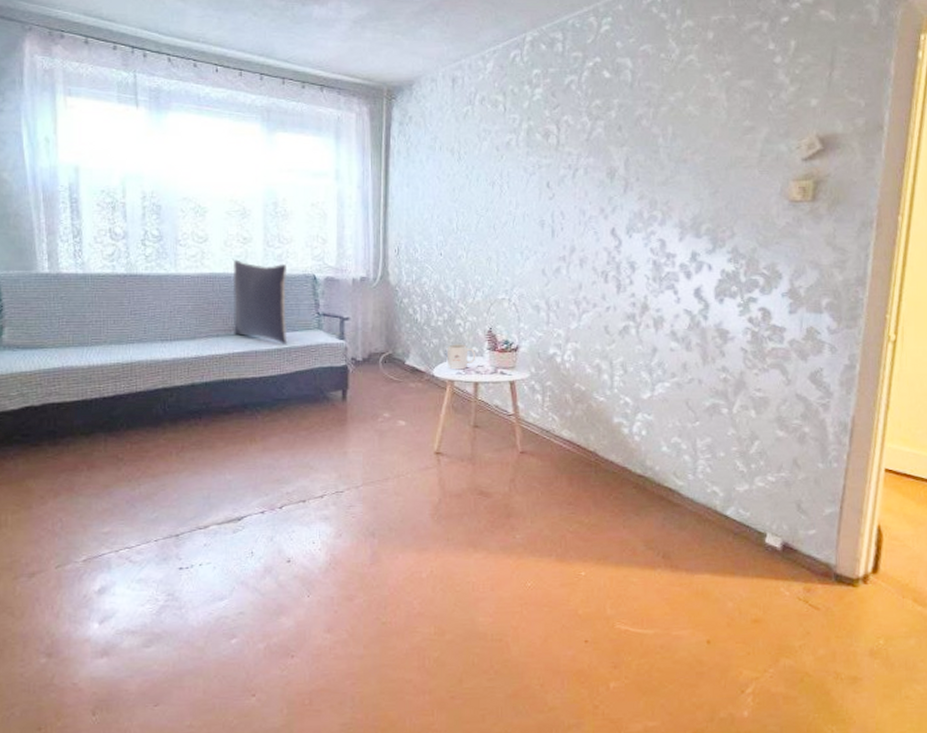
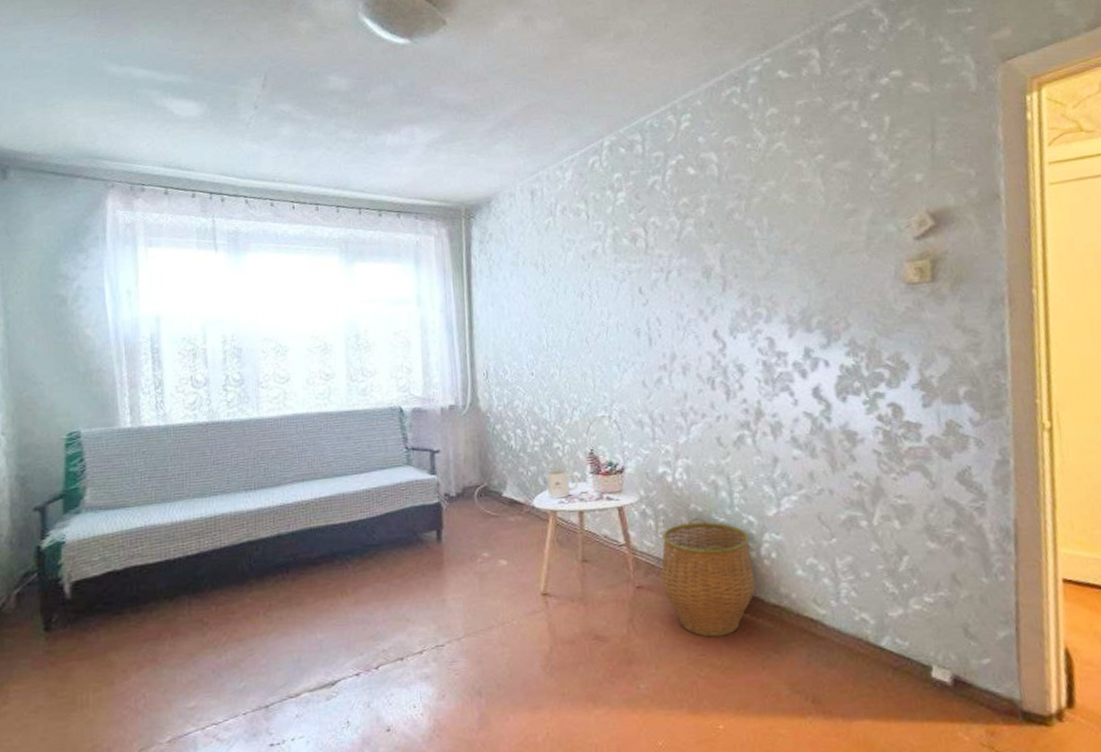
pillow: present [232,259,288,345] -> none [316,397,376,485]
basket: none [542,395,625,499] -> present [659,517,756,637]

